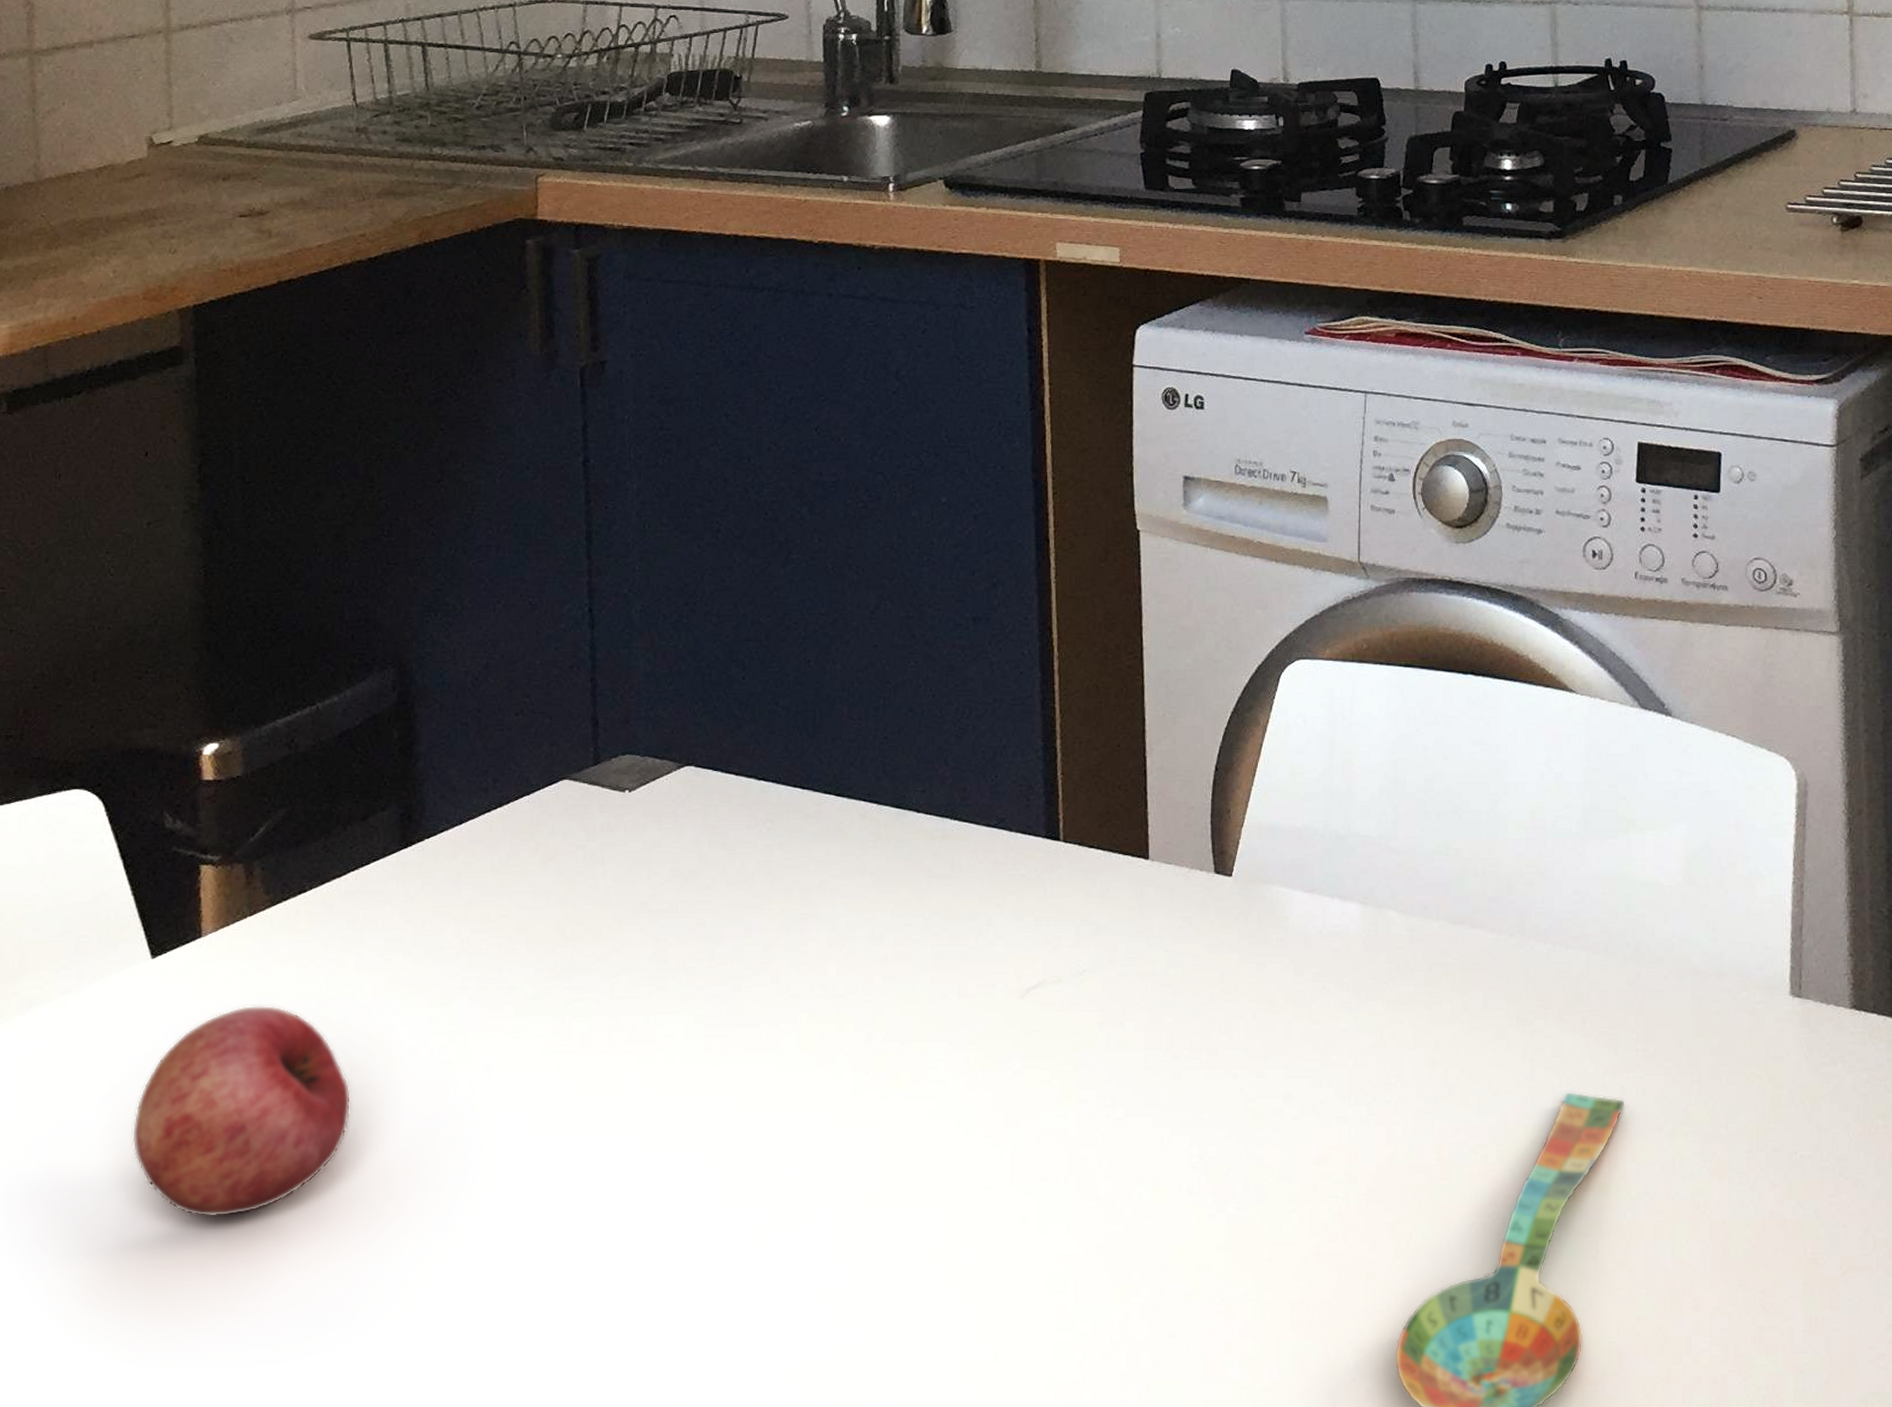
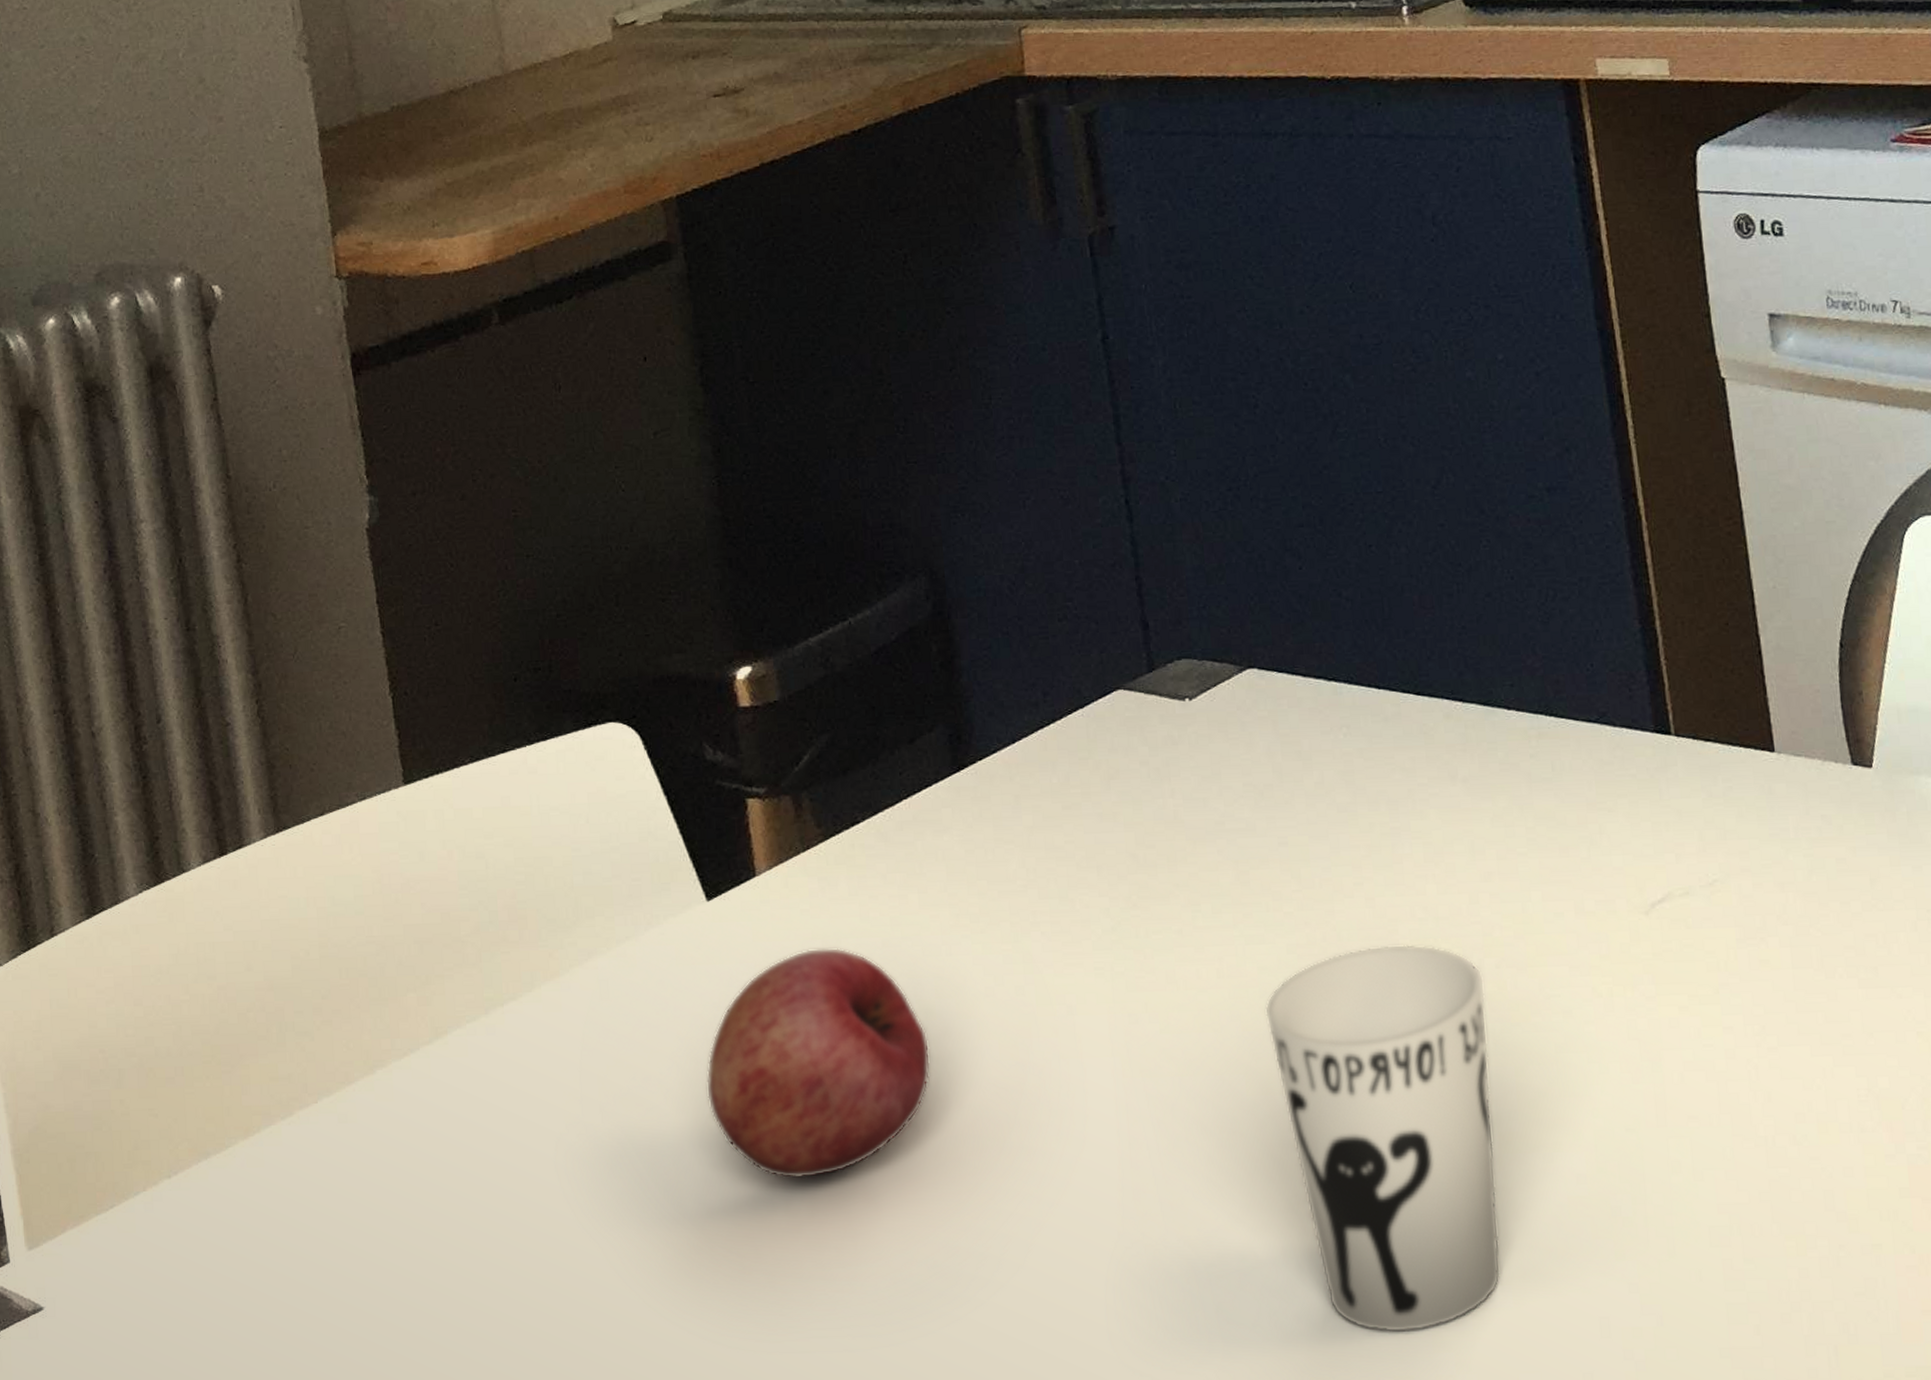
cup: none [669,1017,871,1366] -> present [1265,944,1501,1333]

